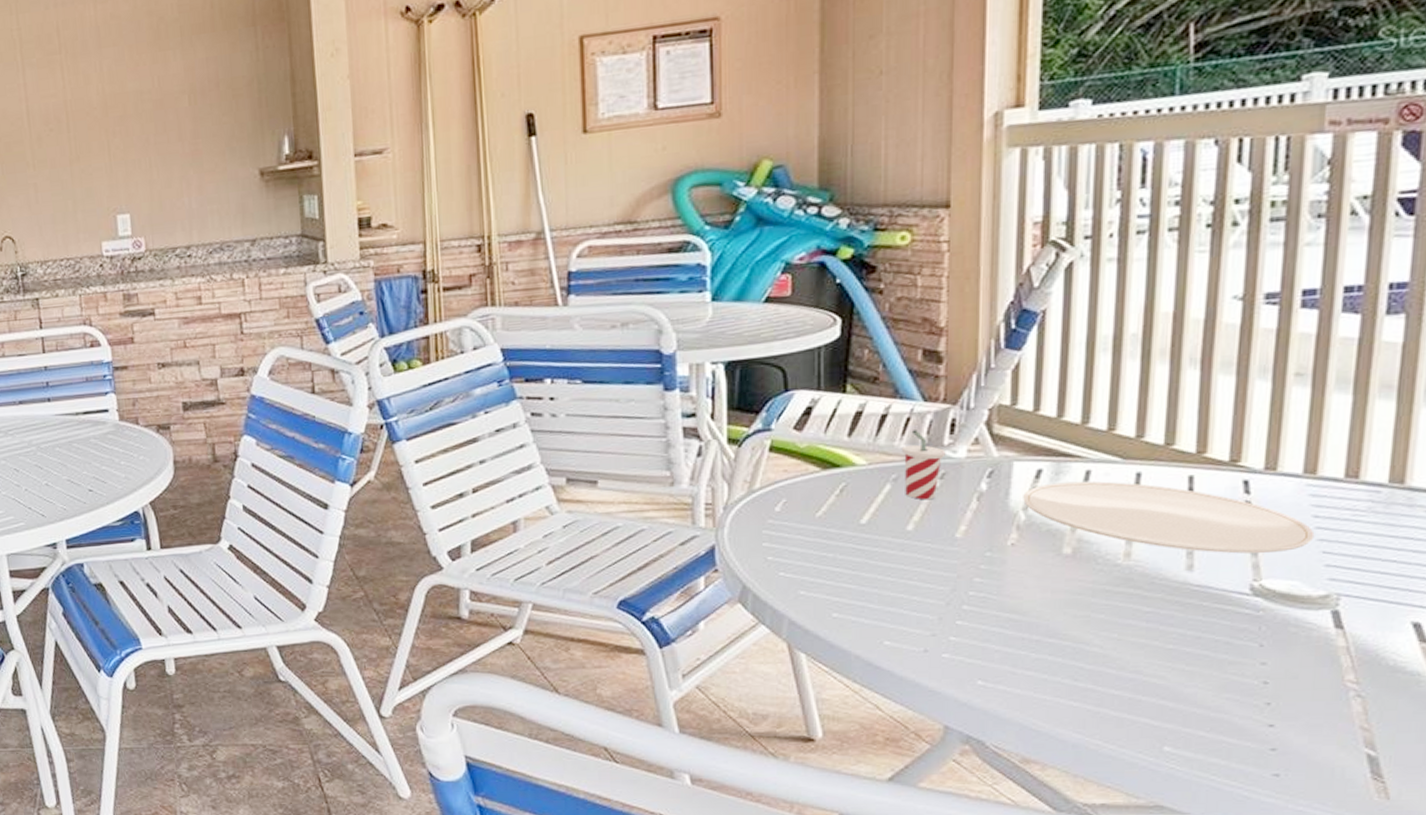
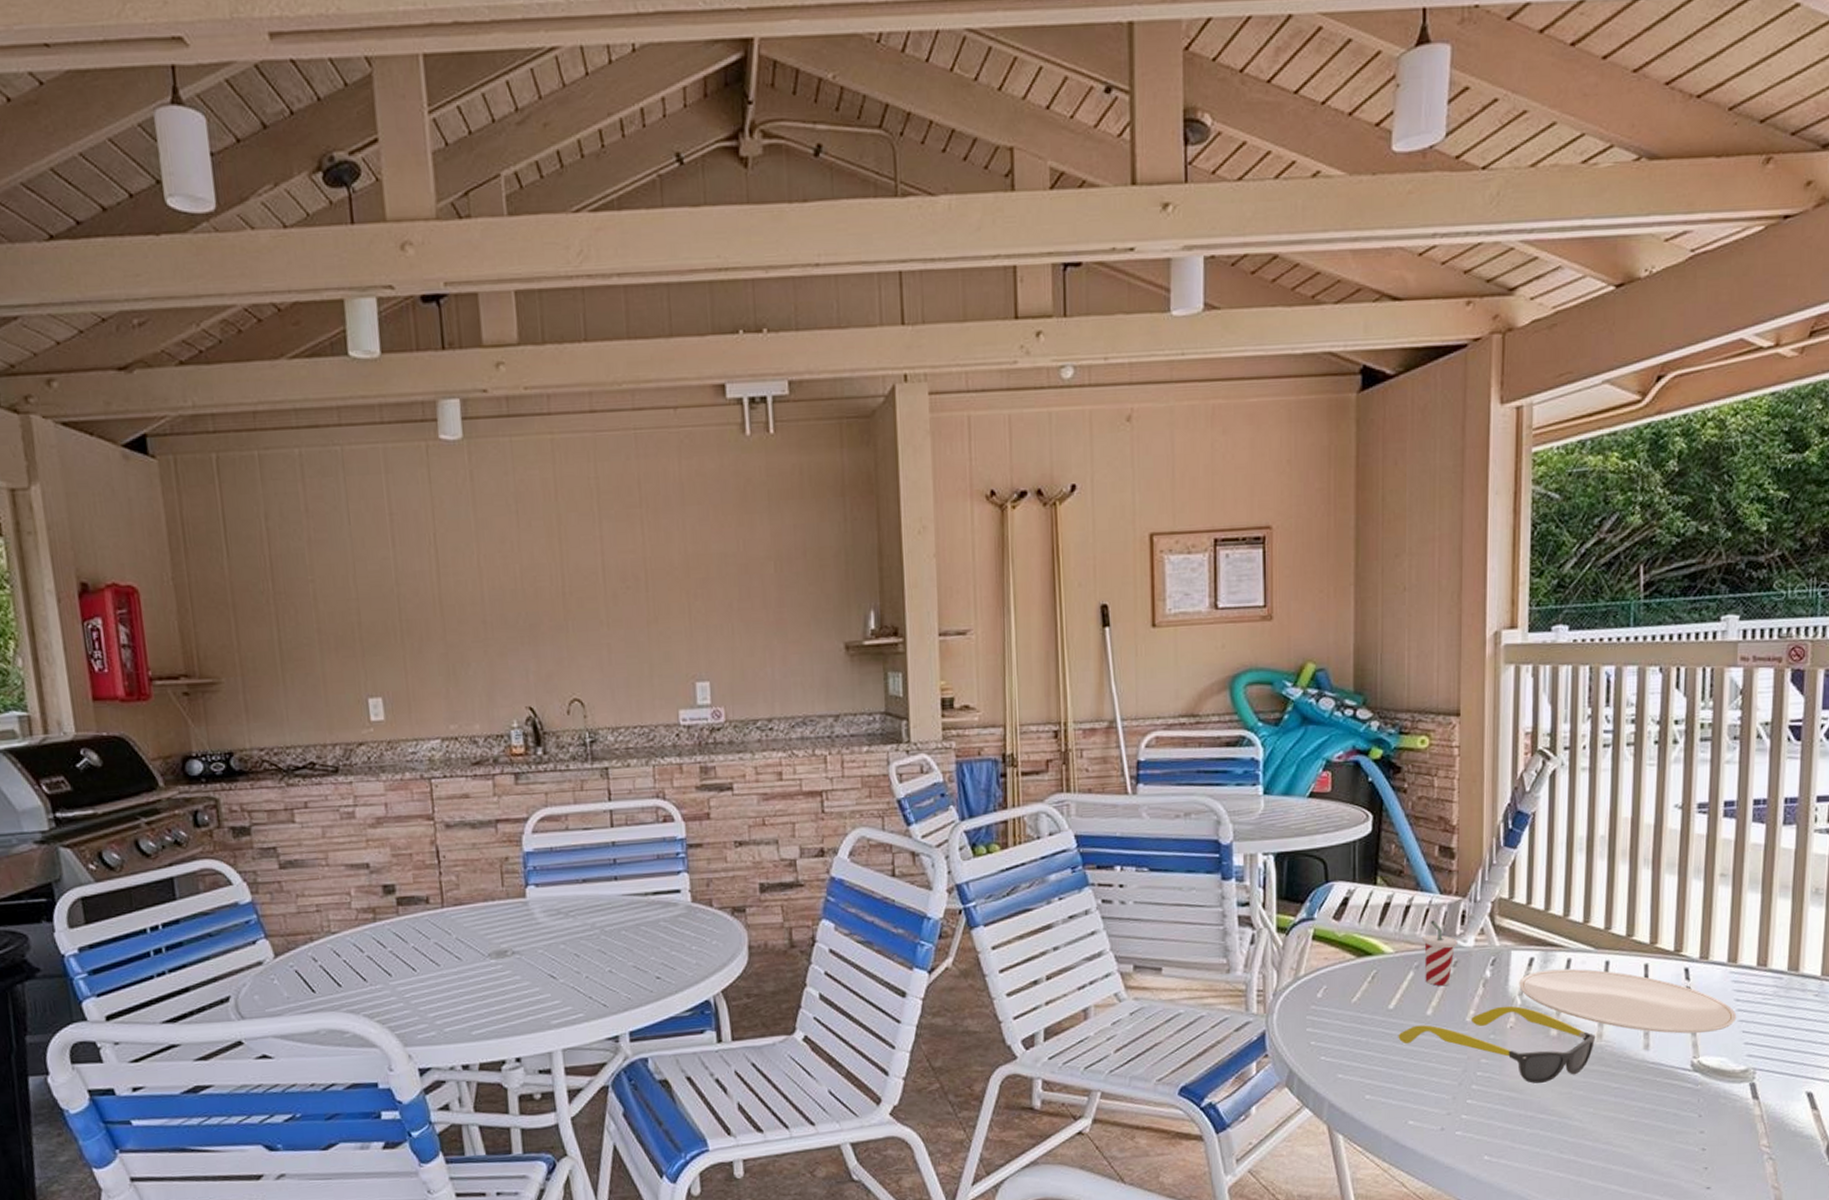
sunglasses: none [872,521,1123,606] -> present [1398,1005,1596,1084]

